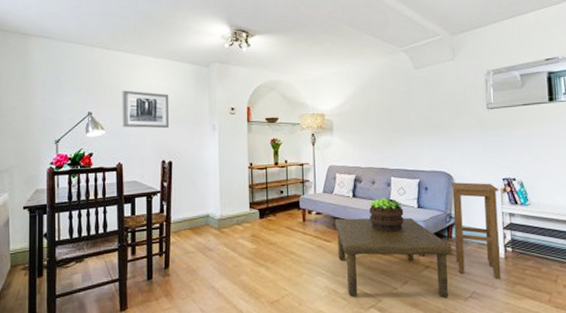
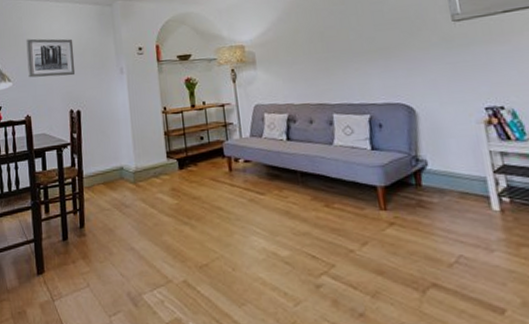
coffee table: present [334,217,452,298] -> none [267,162,425,264]
potted plant: present [369,198,404,233] -> none [308,139,356,182]
stool: present [451,182,501,280] -> none [413,114,498,240]

